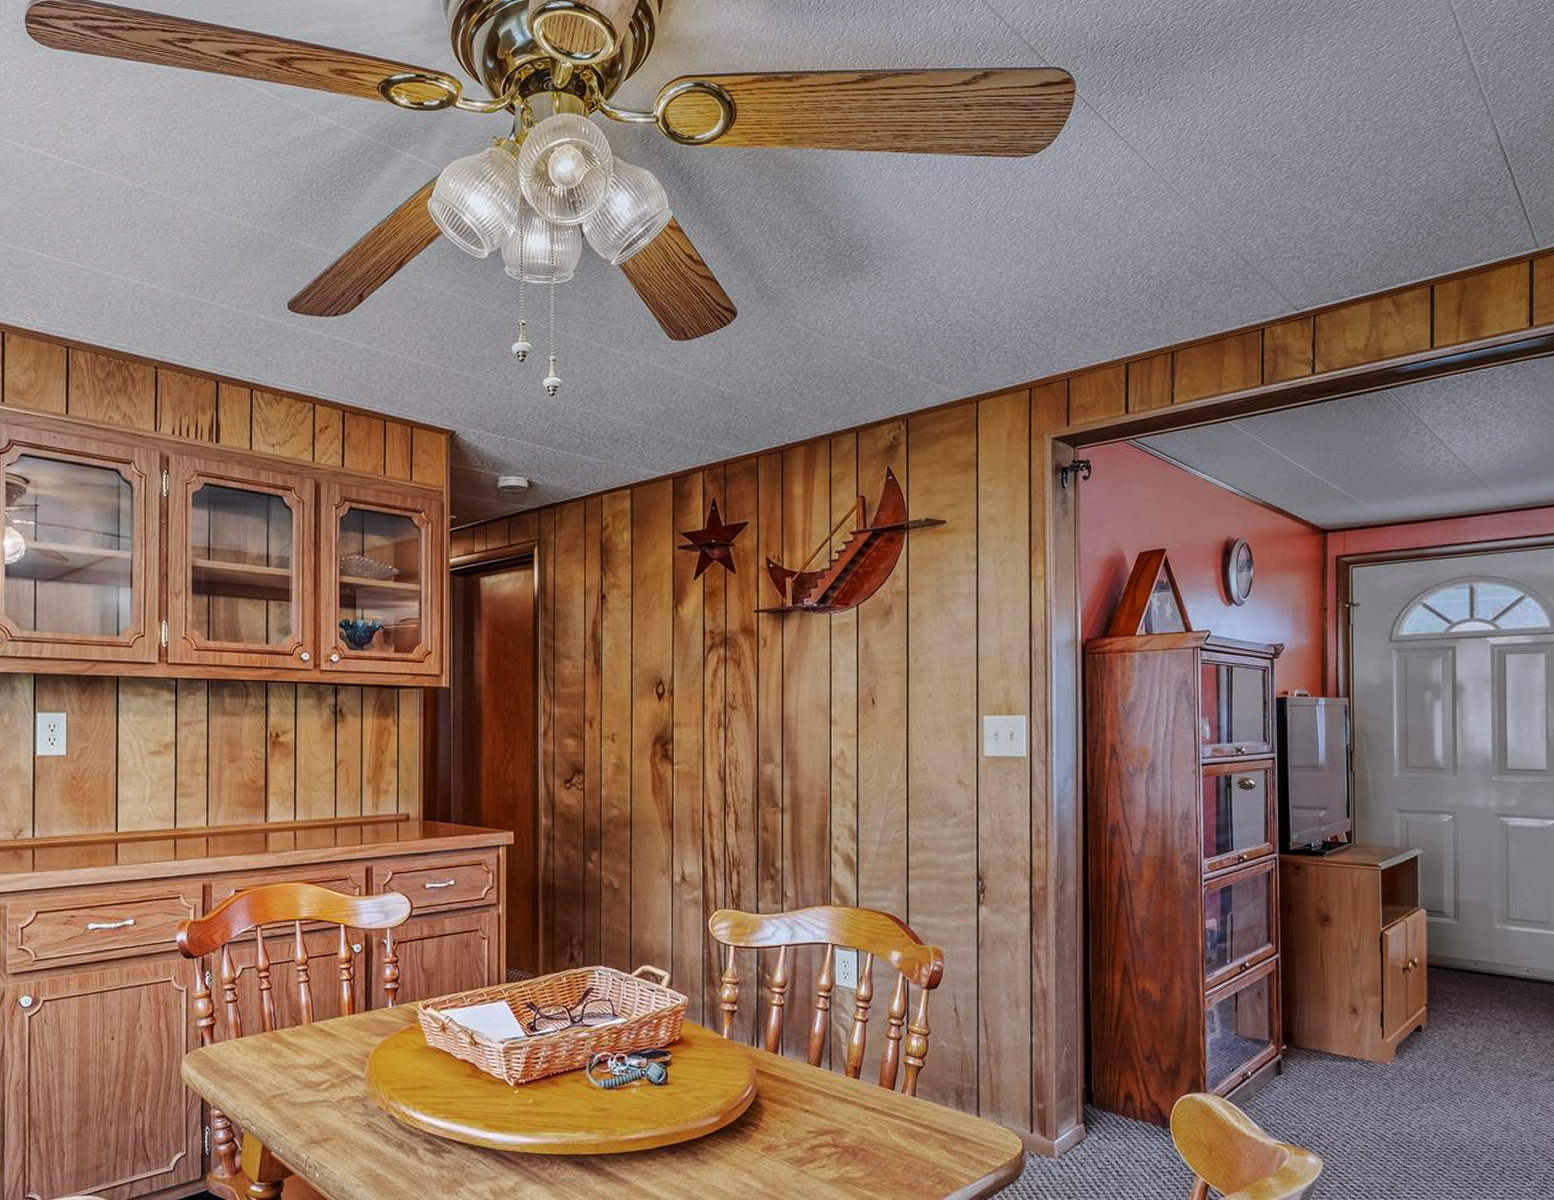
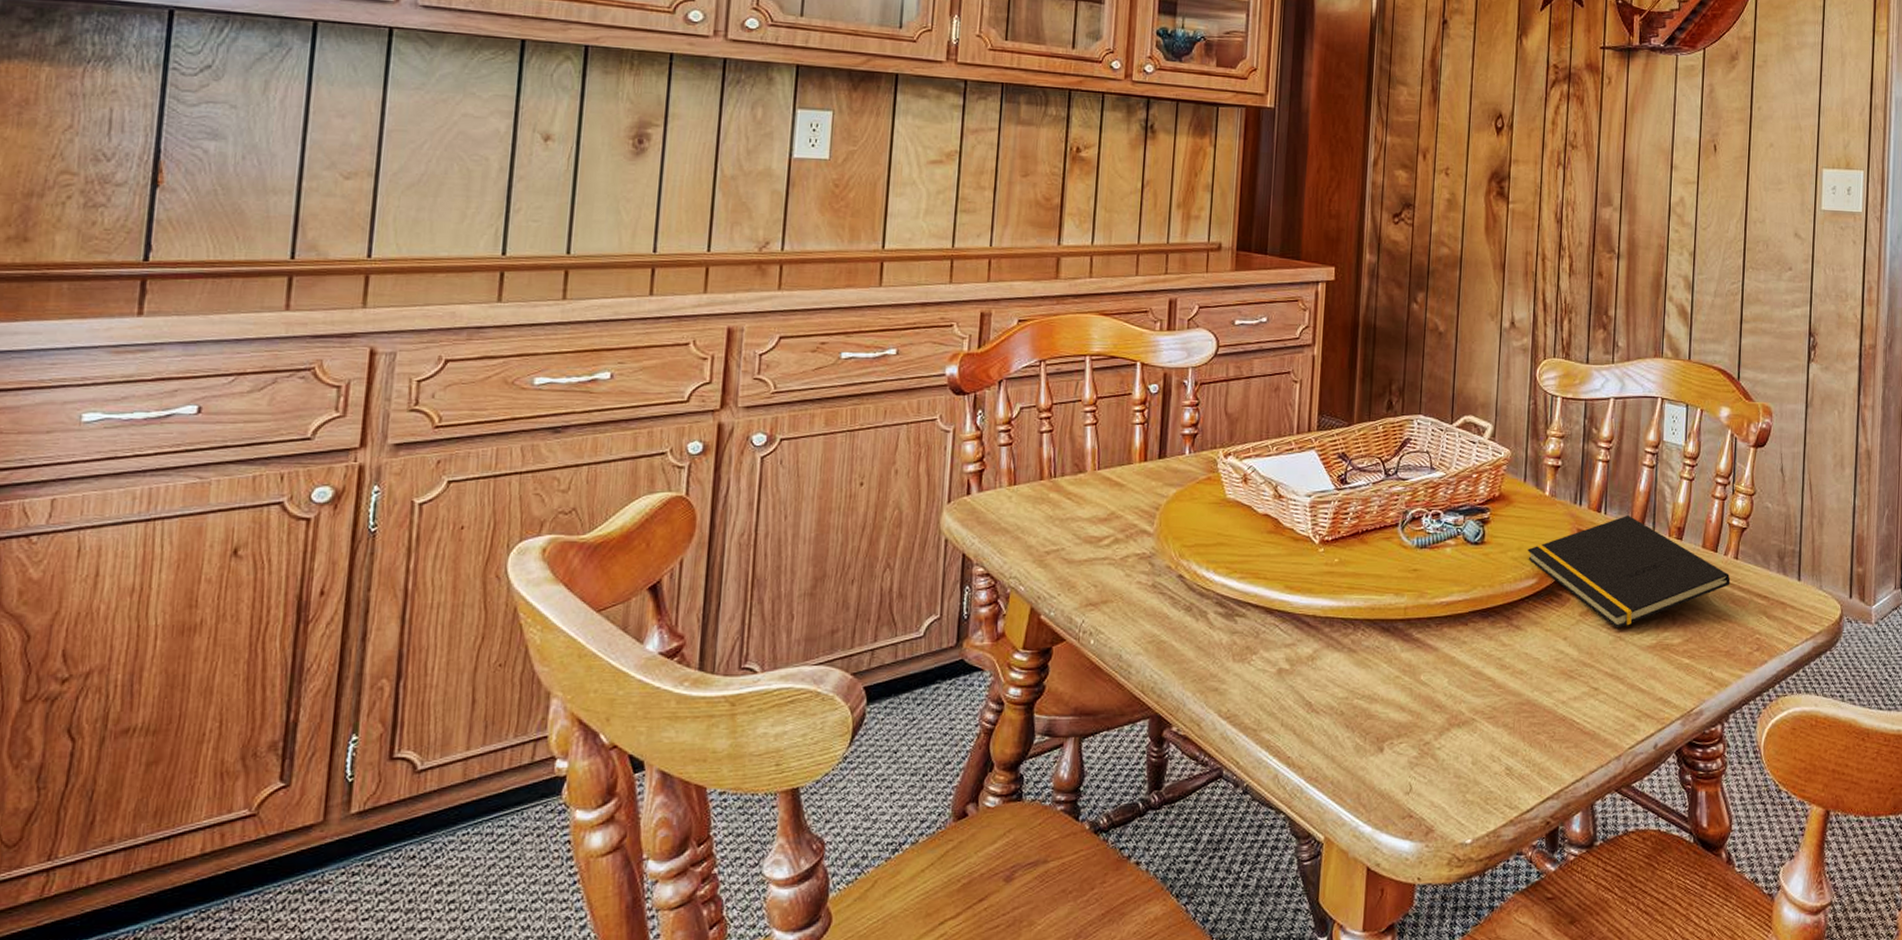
notepad: none [709,1055,909,1163] -> present [1527,514,1731,629]

